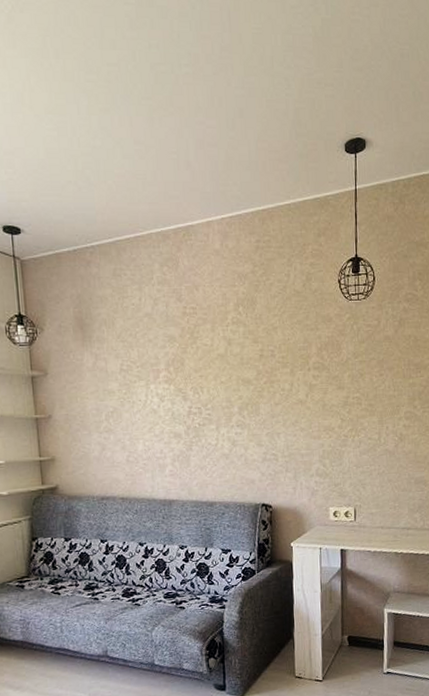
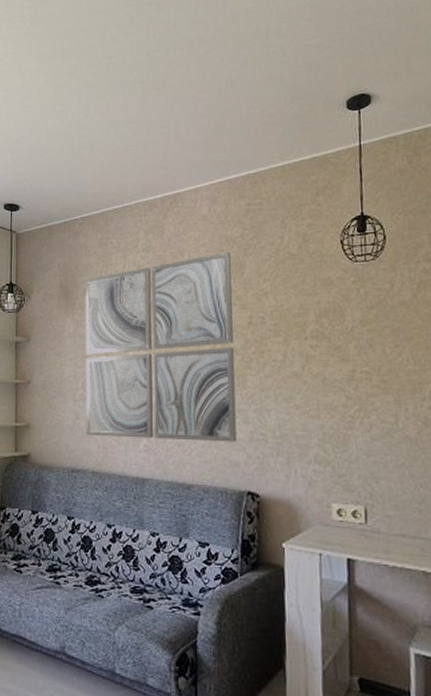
wall art: none [101,287,252,465] -> present [85,251,237,442]

